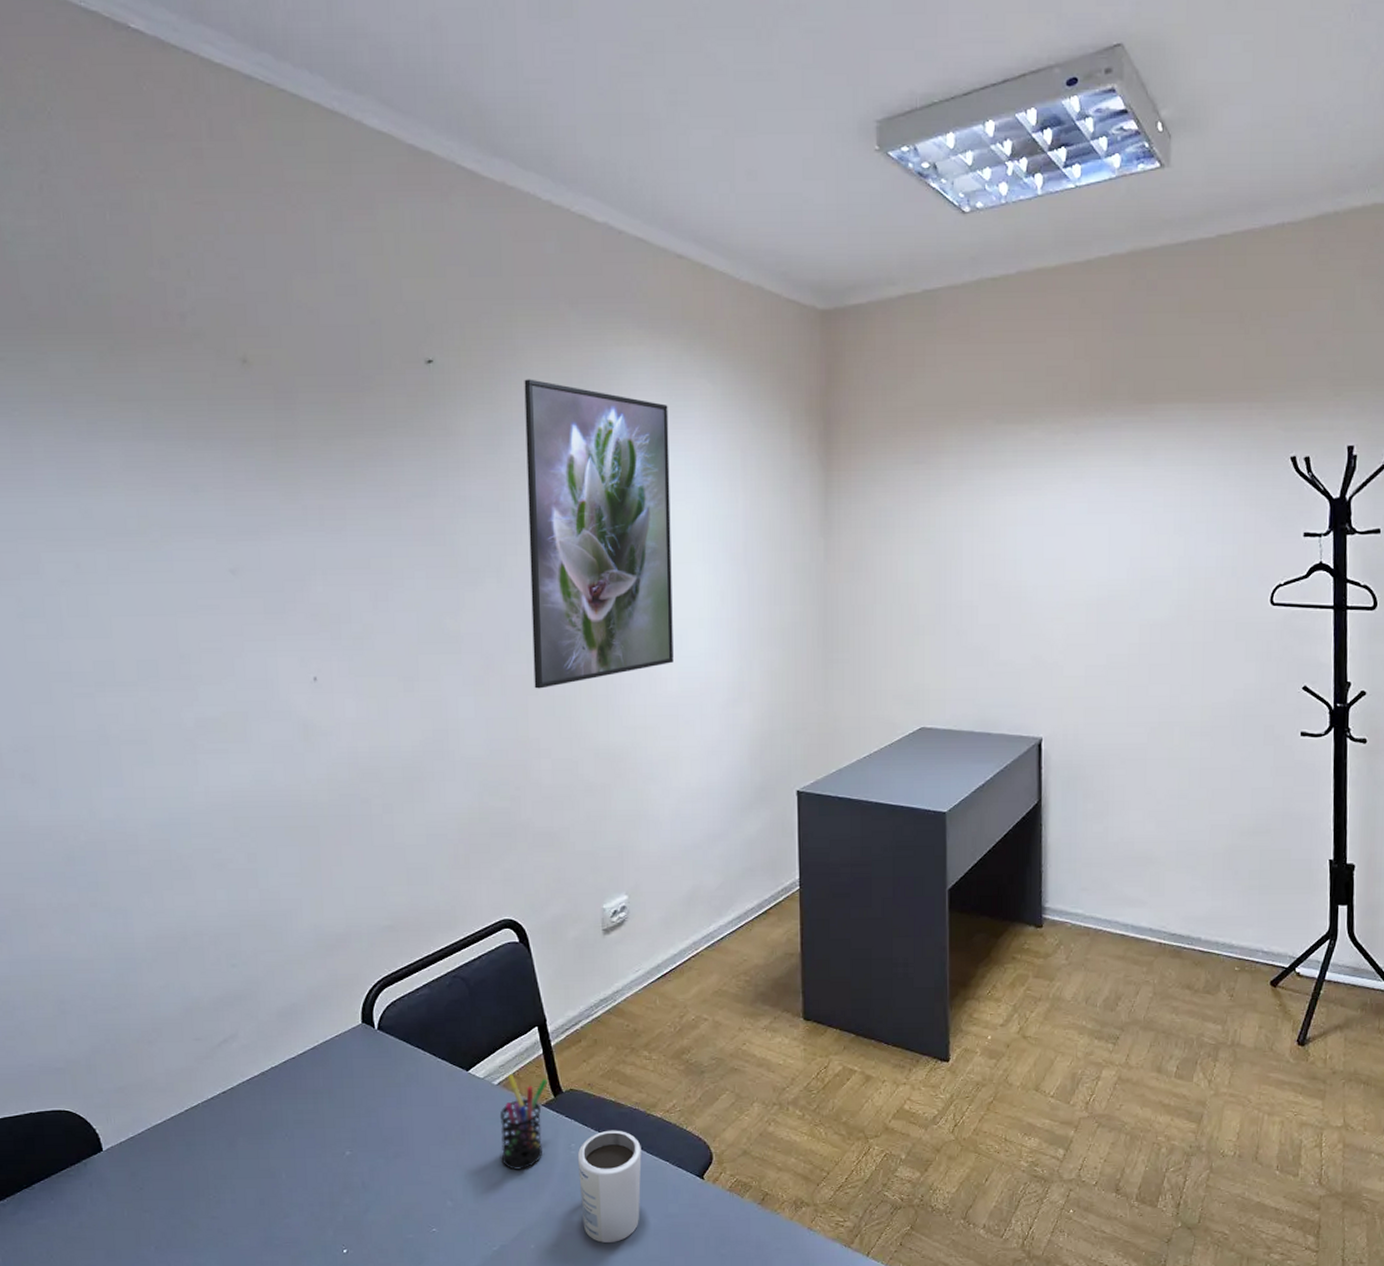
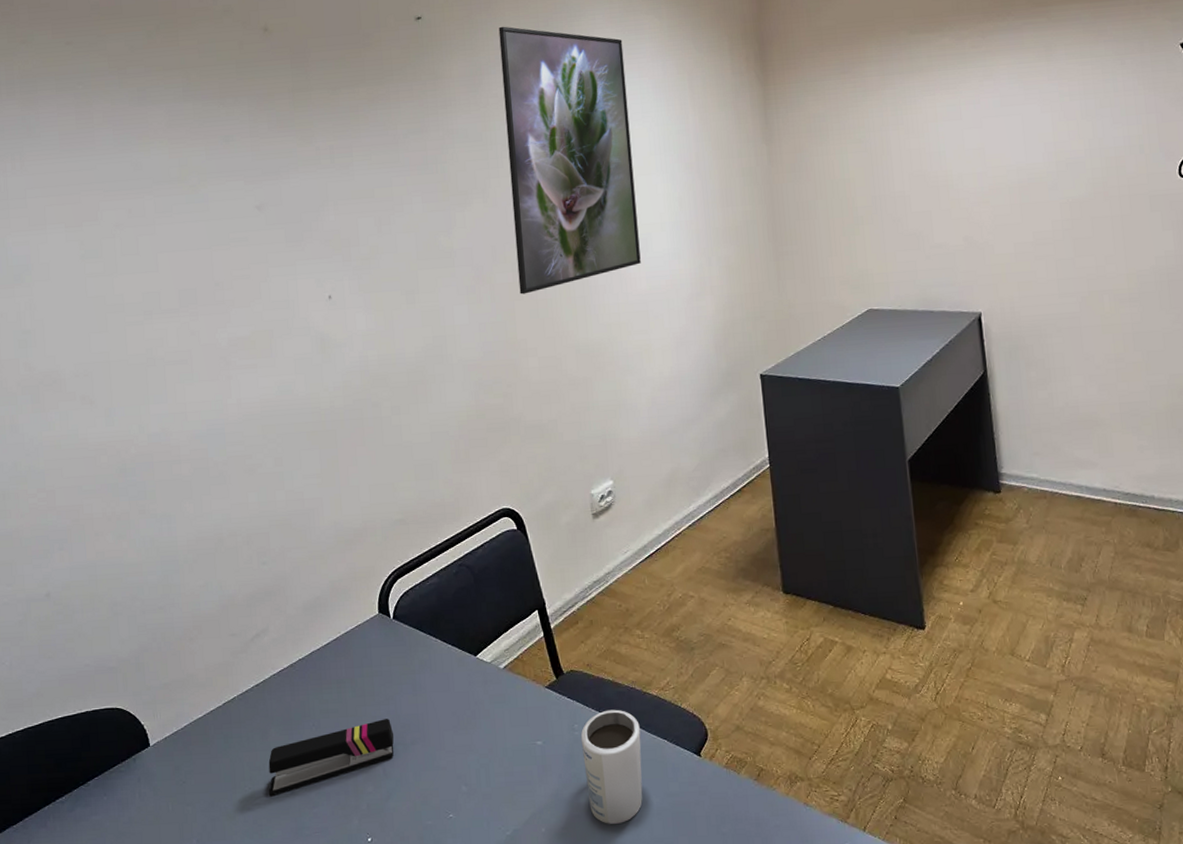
stapler: none [235,1131,375,1205] -> present [268,719,394,796]
pen holder: present [499,1073,548,1170] -> none [507,656,549,753]

